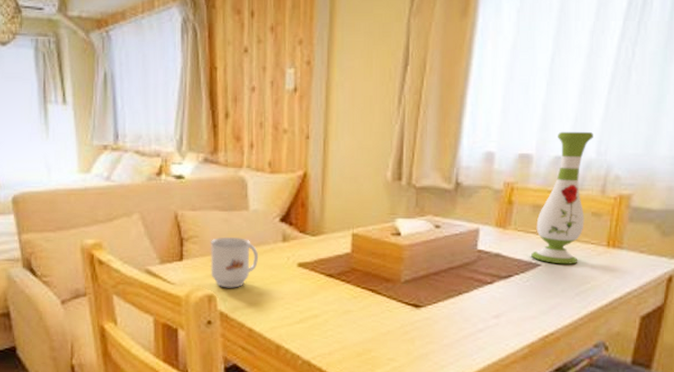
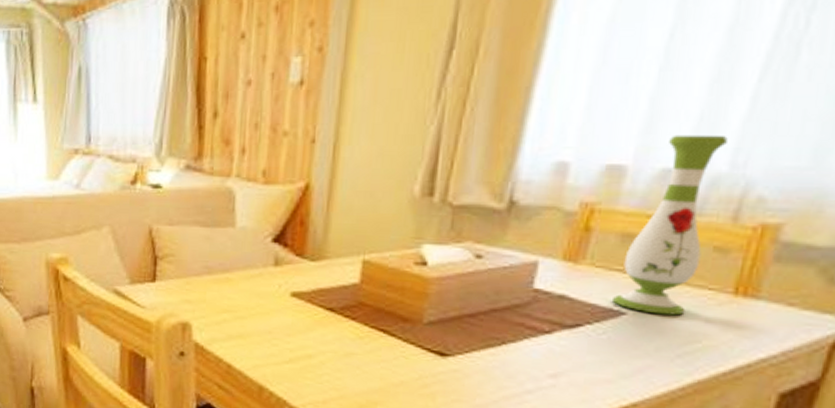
mug: present [210,238,258,288] -> none [187,257,244,317]

